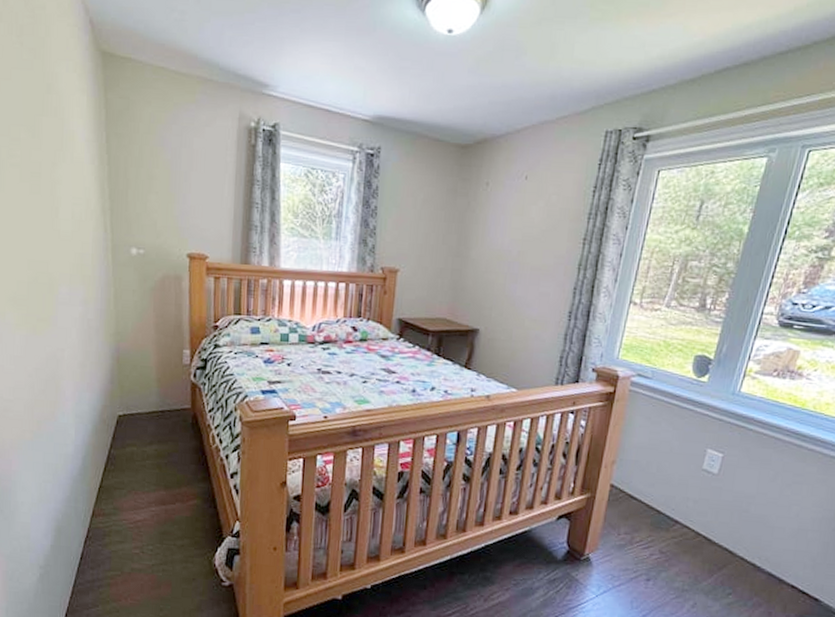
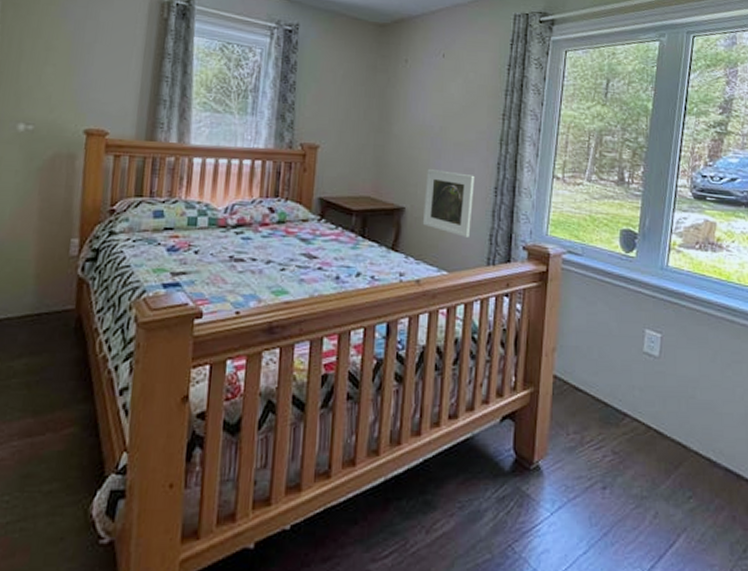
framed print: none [495,293,550,359] -> present [422,169,475,238]

